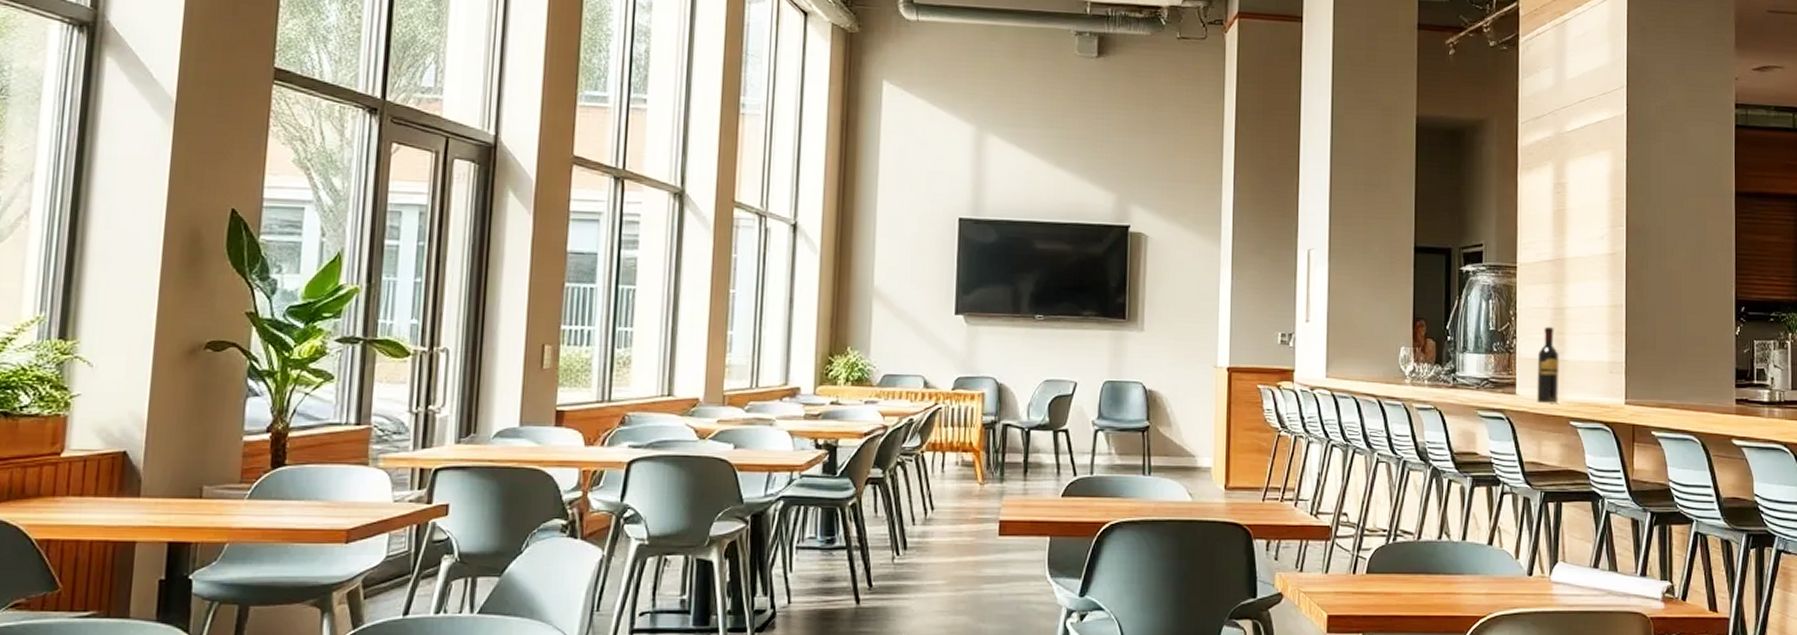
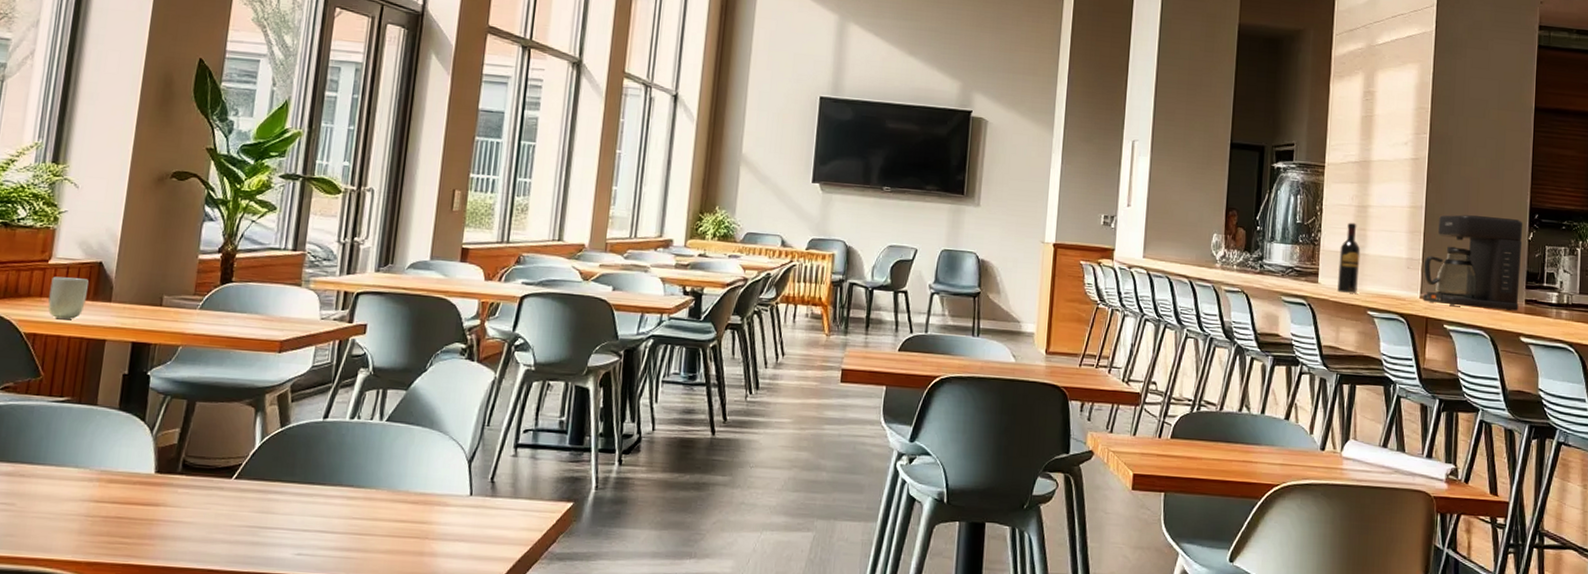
cup: none [62,471,112,520] -> present [47,276,90,319]
coffee maker: none [1628,311,1730,413] -> present [1423,214,1523,312]

